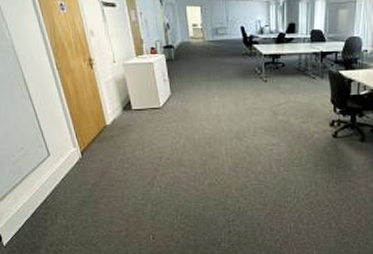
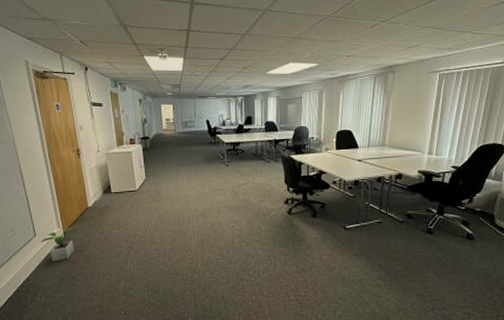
potted plant: none [56,146,96,184] -> present [41,226,77,262]

